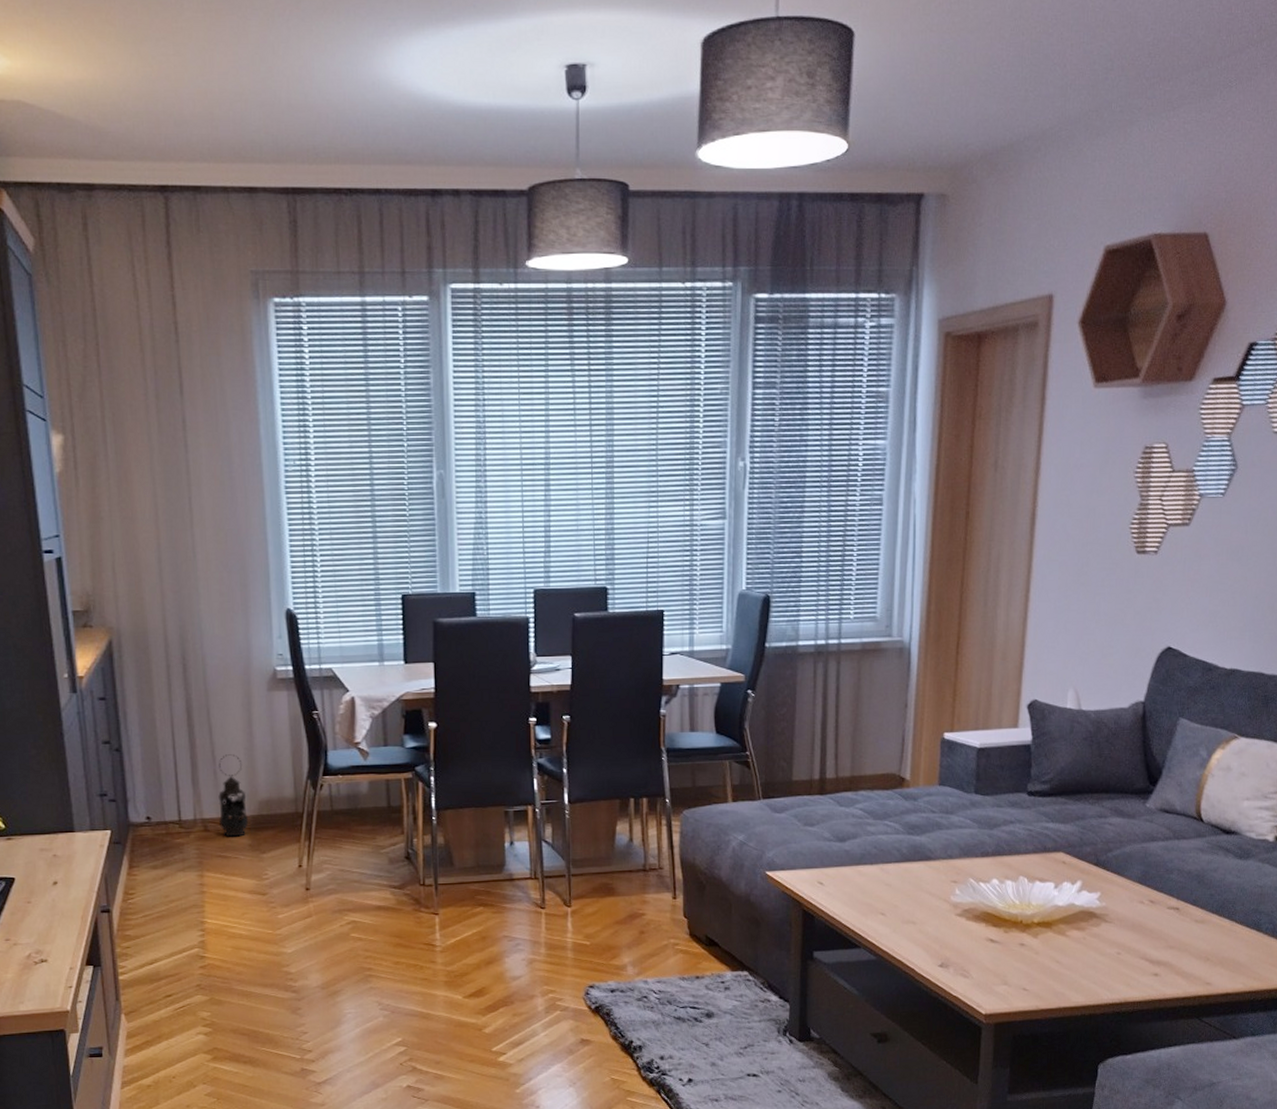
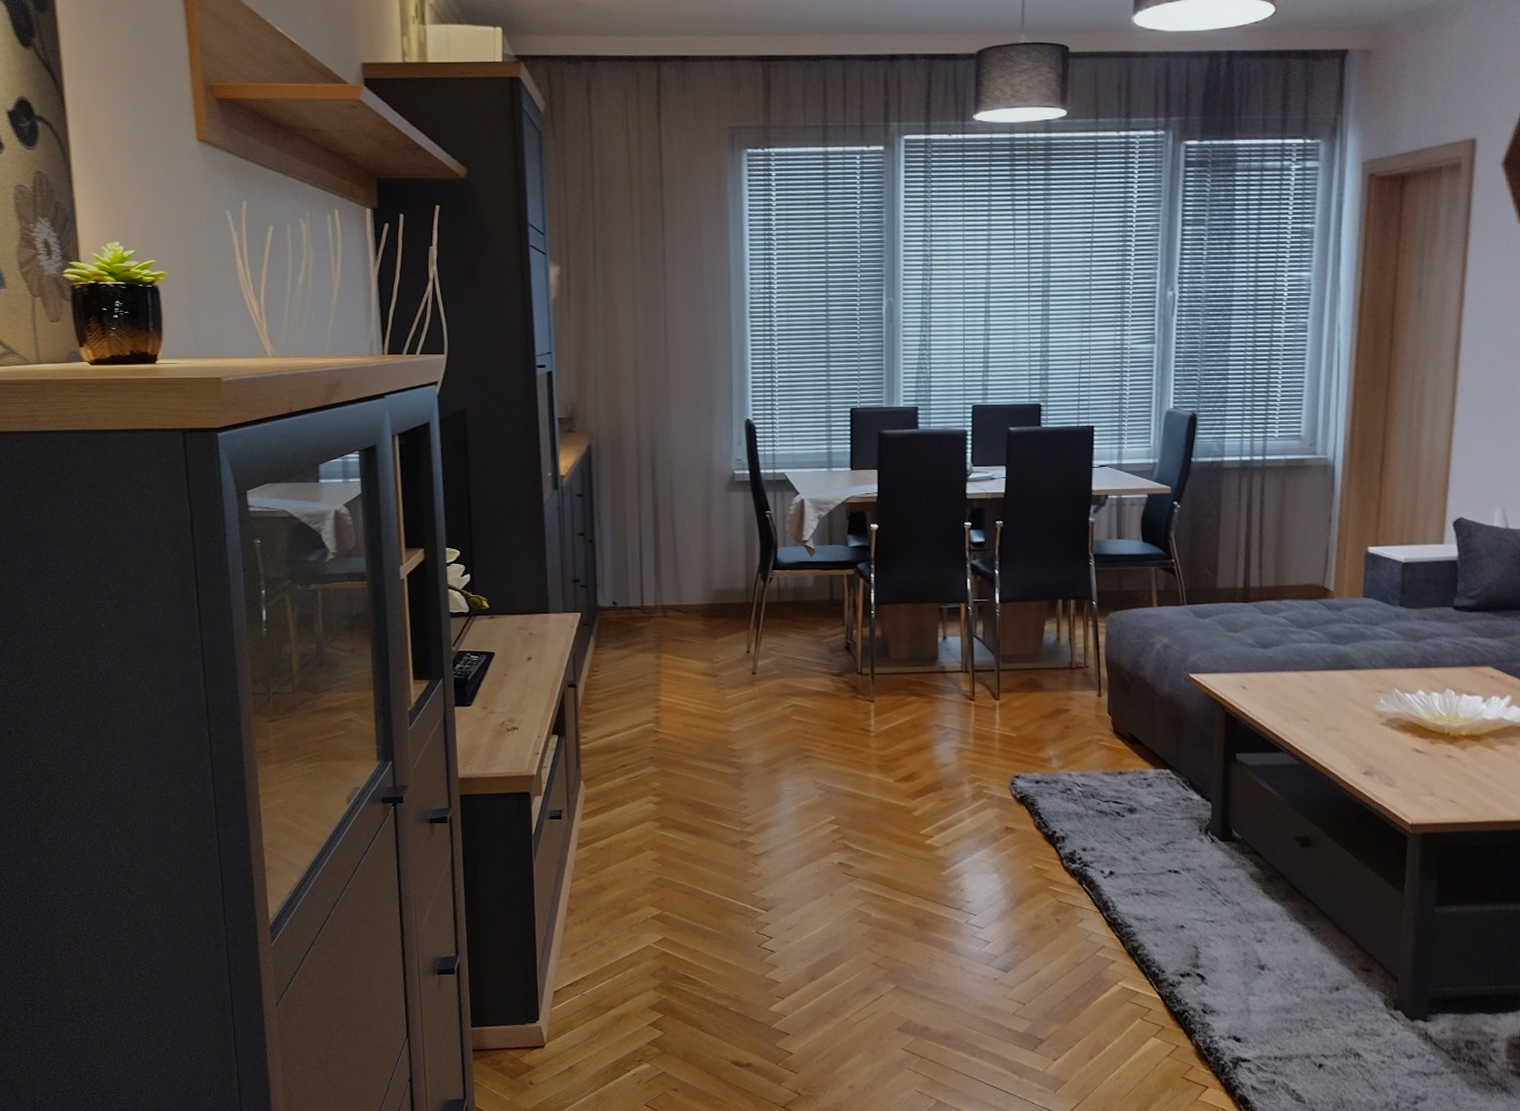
lantern: present [218,754,249,837] -> none [677,548,704,623]

